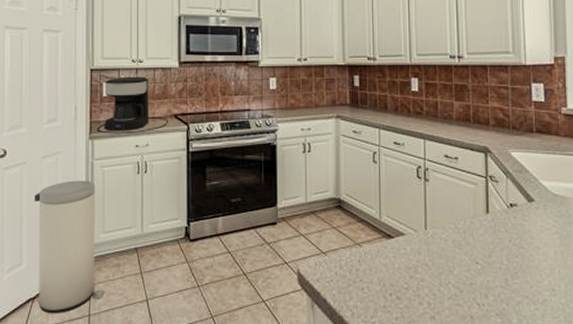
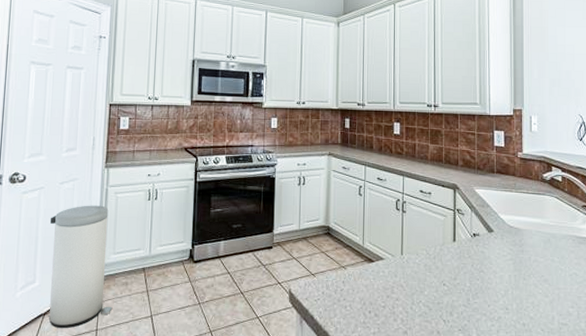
coffee maker: present [97,76,168,134] -> none [113,112,179,164]

